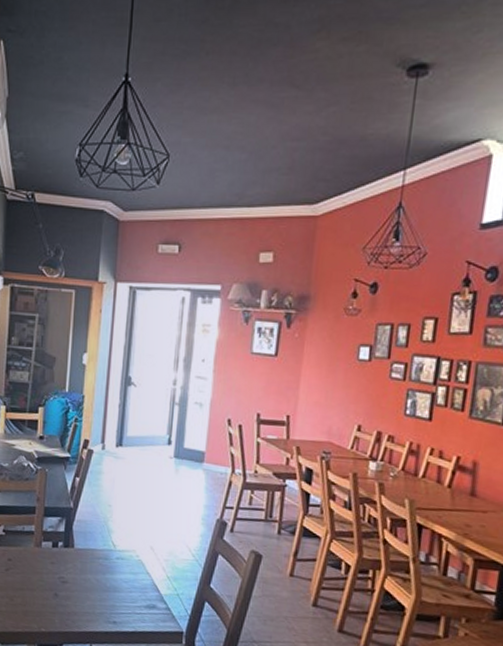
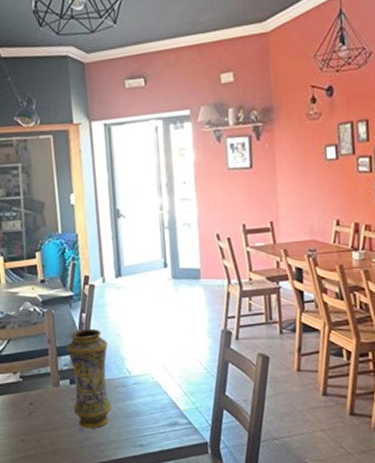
vase: none [51,493,97,597] -> present [67,328,112,429]

